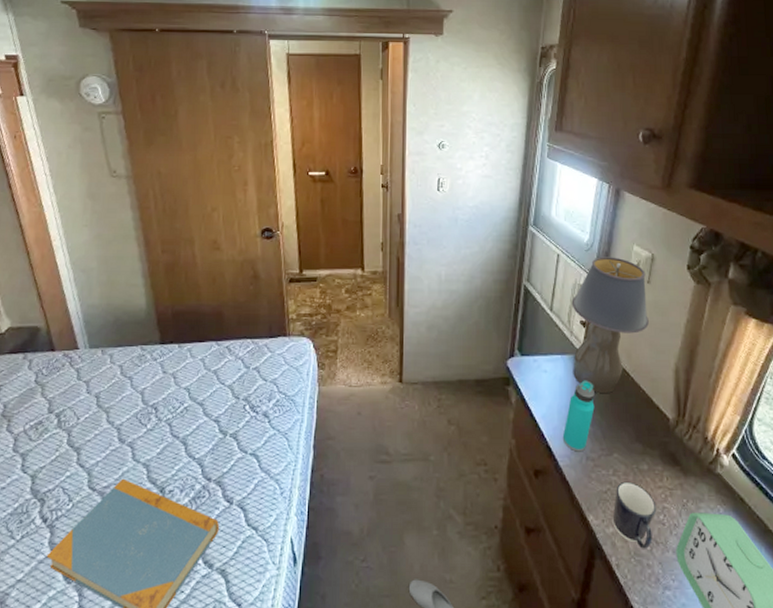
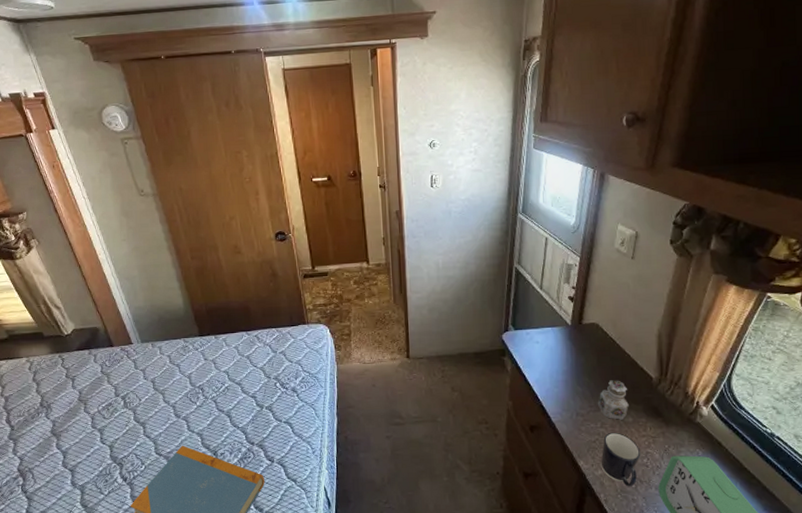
water bottle: present [562,380,595,452] -> none [554,348,583,409]
table lamp: present [571,257,649,394] -> none [560,237,633,359]
perfume bottle: none [609,419,644,467] -> present [597,380,629,420]

